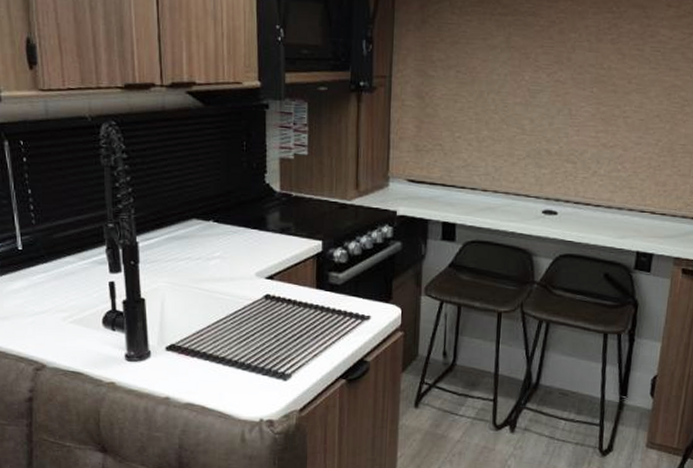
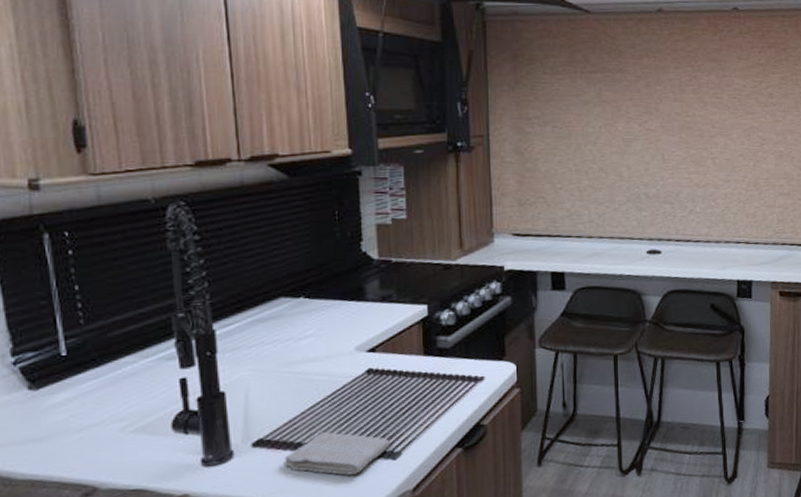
washcloth: none [191,347,282,388] -> present [283,432,390,475]

